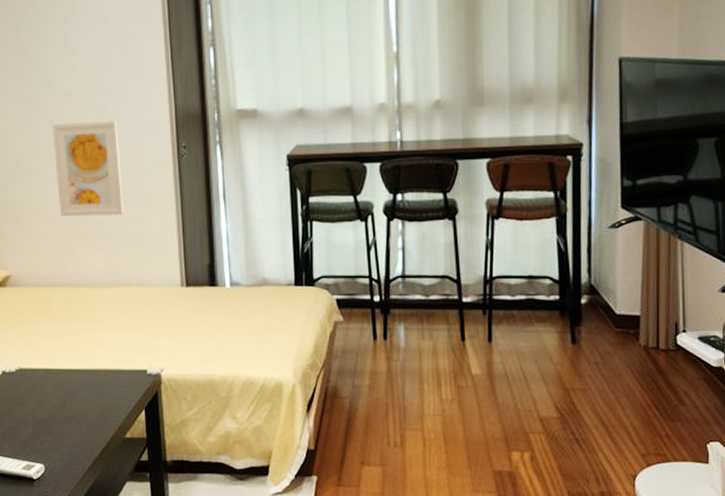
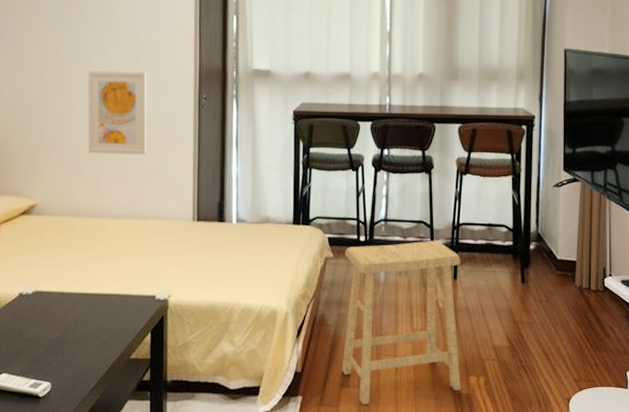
stool: none [356,297,502,485] -> present [341,240,461,405]

